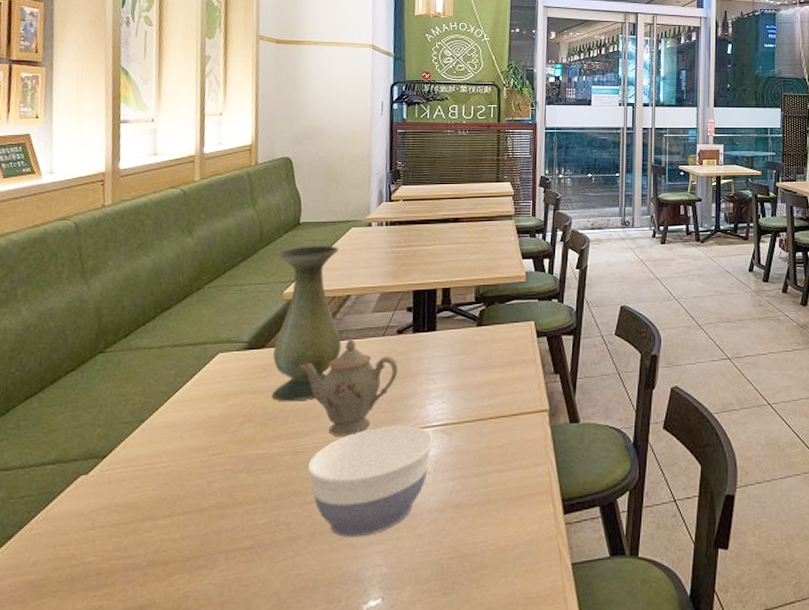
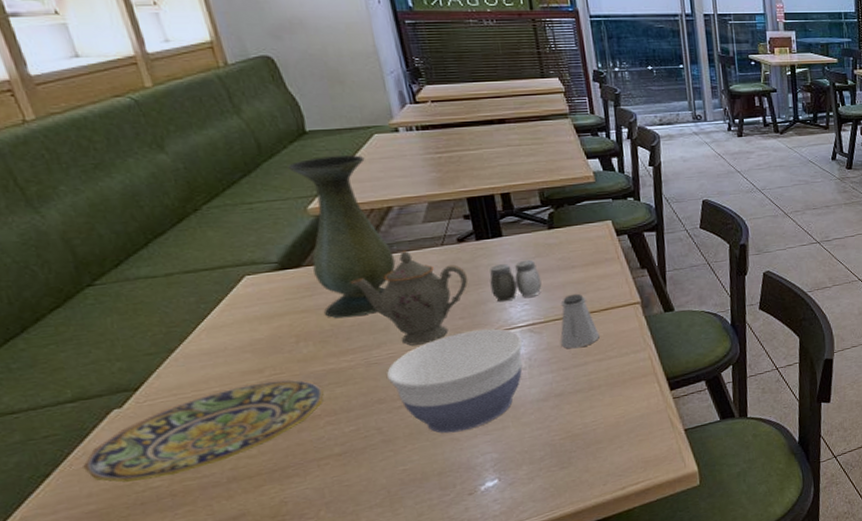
plate: none [39,461,252,554] -> present [83,379,325,483]
salt and pepper shaker: none [416,356,462,398] -> present [490,259,542,302]
saltshaker: none [467,395,505,455] -> present [560,293,599,349]

